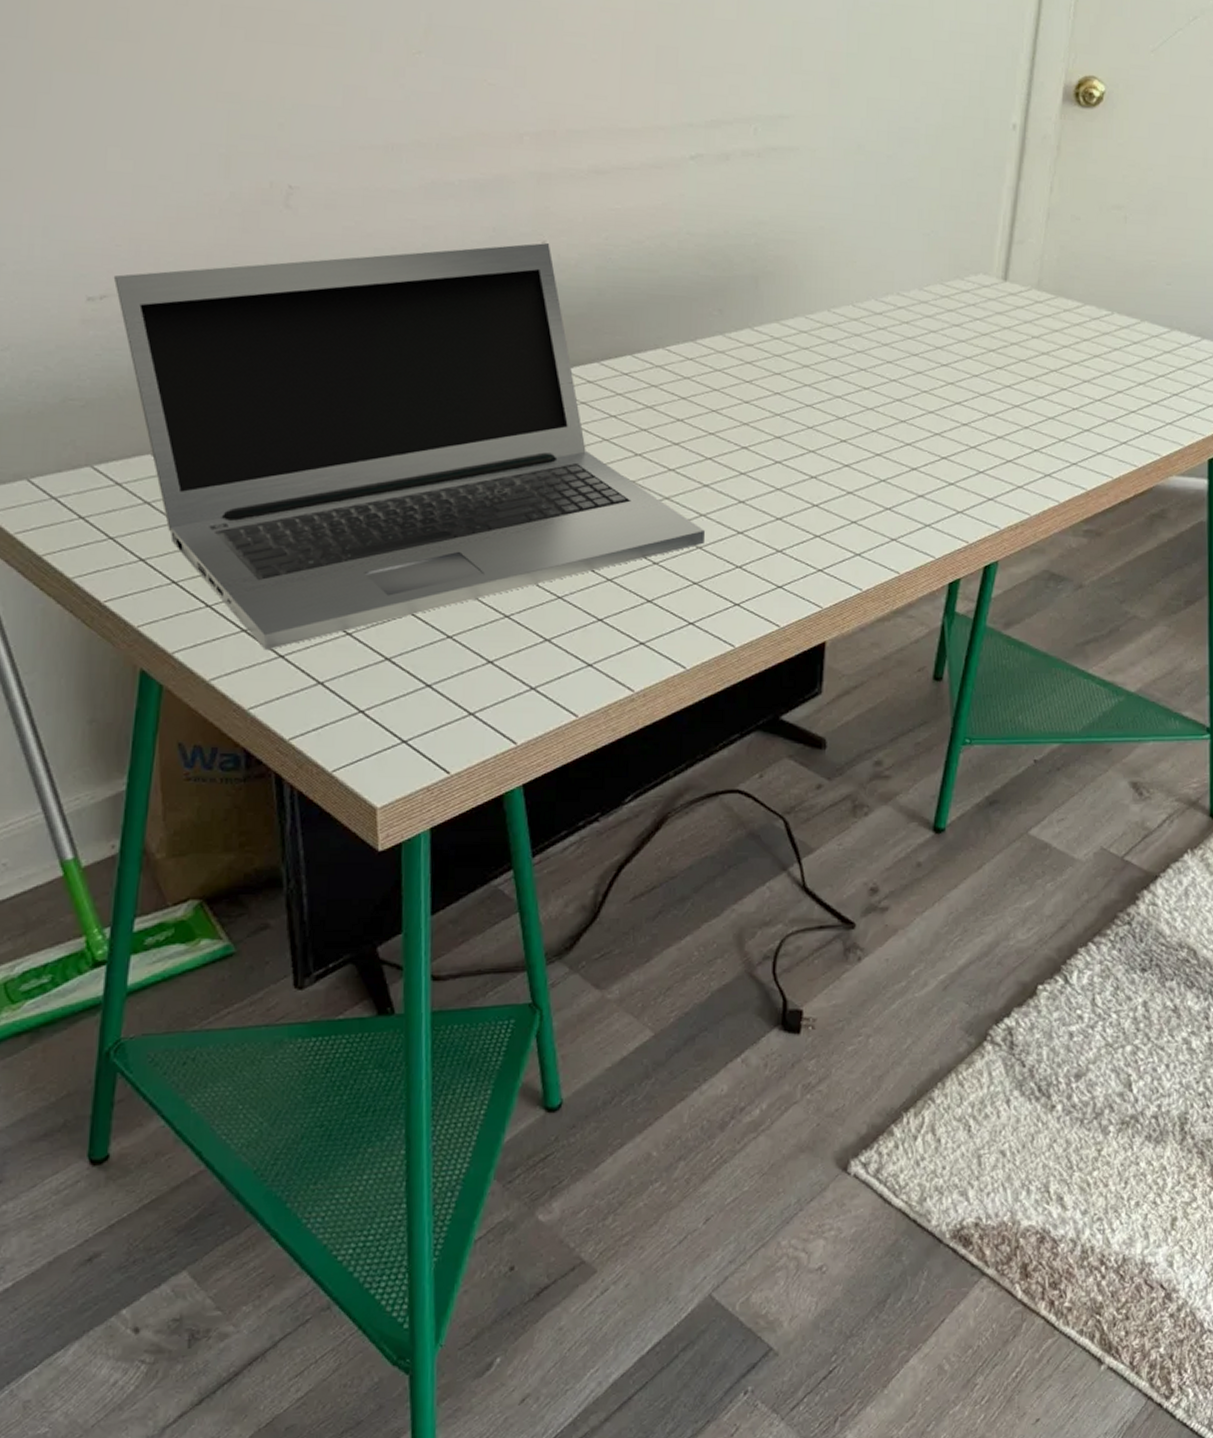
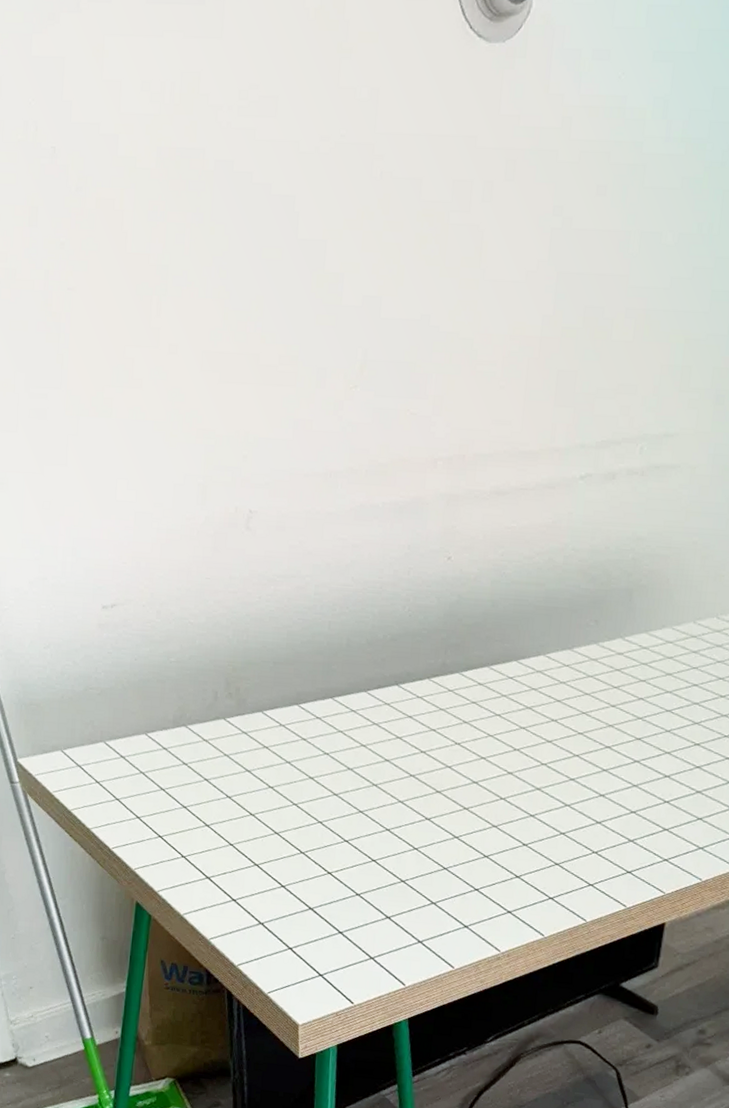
laptop: present [113,243,705,651] -> none [120,559,568,895]

